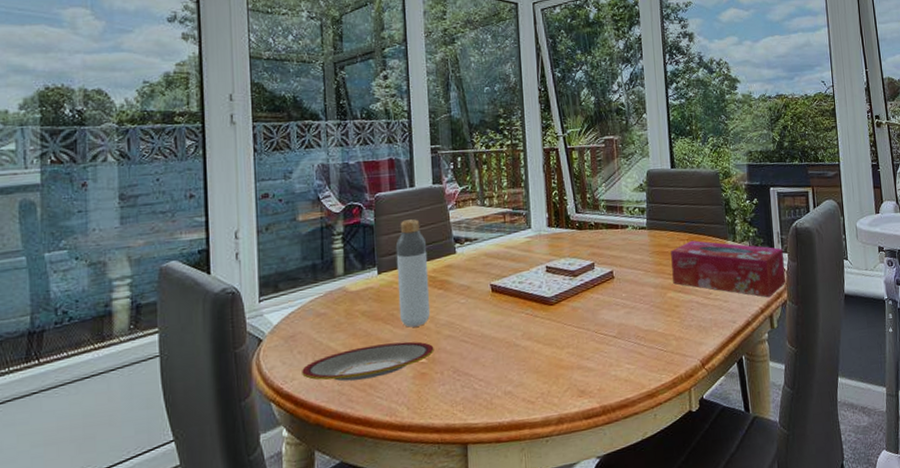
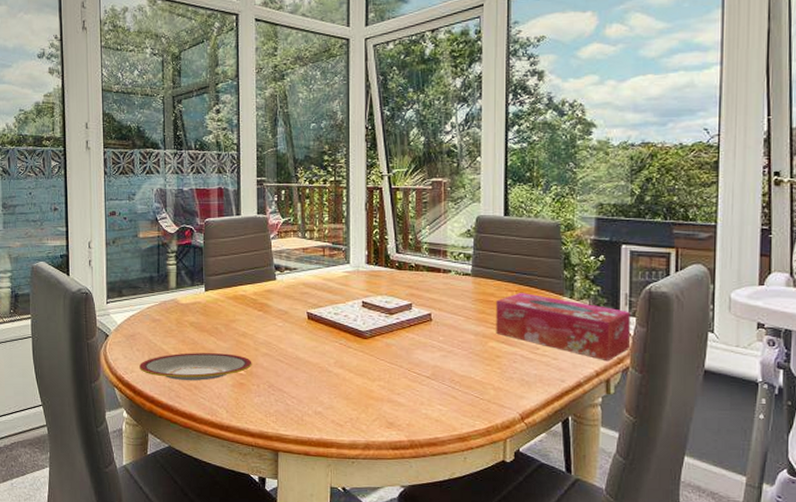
bottle: present [395,219,431,328] -> none [221,245,251,342]

